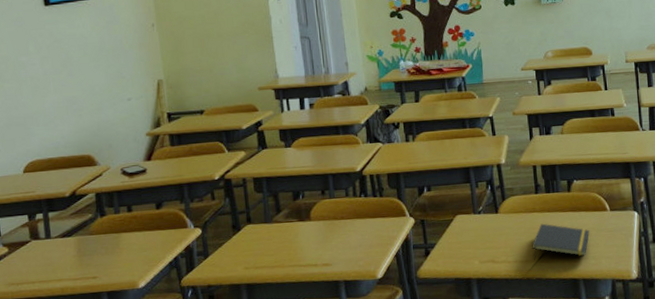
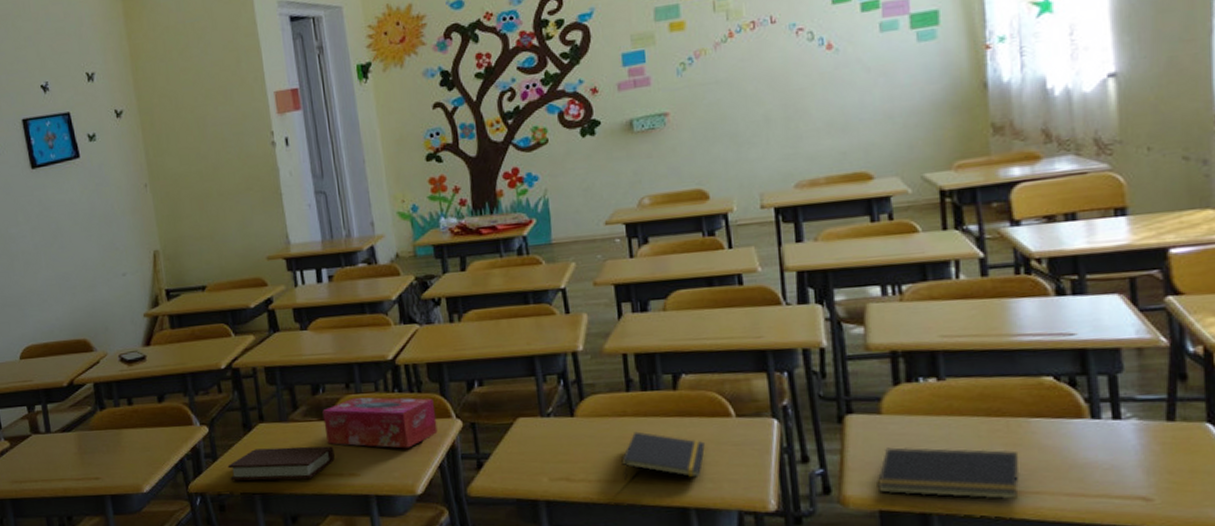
book: none [218,241,312,274] -> present [227,446,336,481]
tissue box: none [302,201,395,242] -> present [322,397,438,449]

